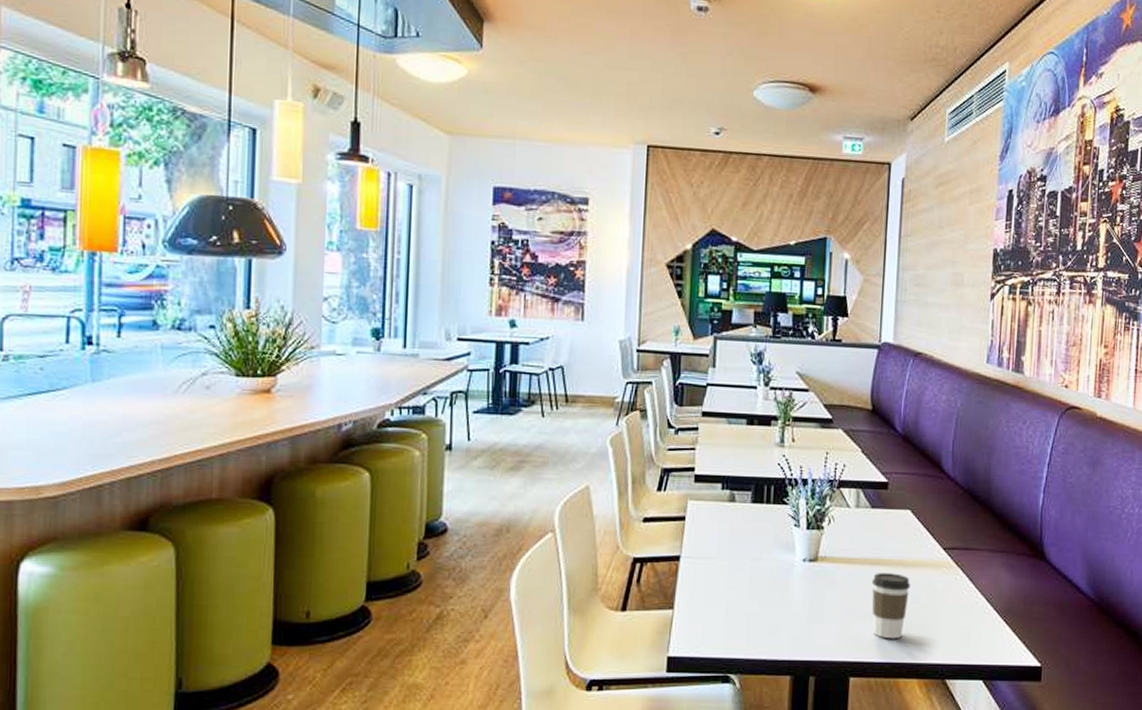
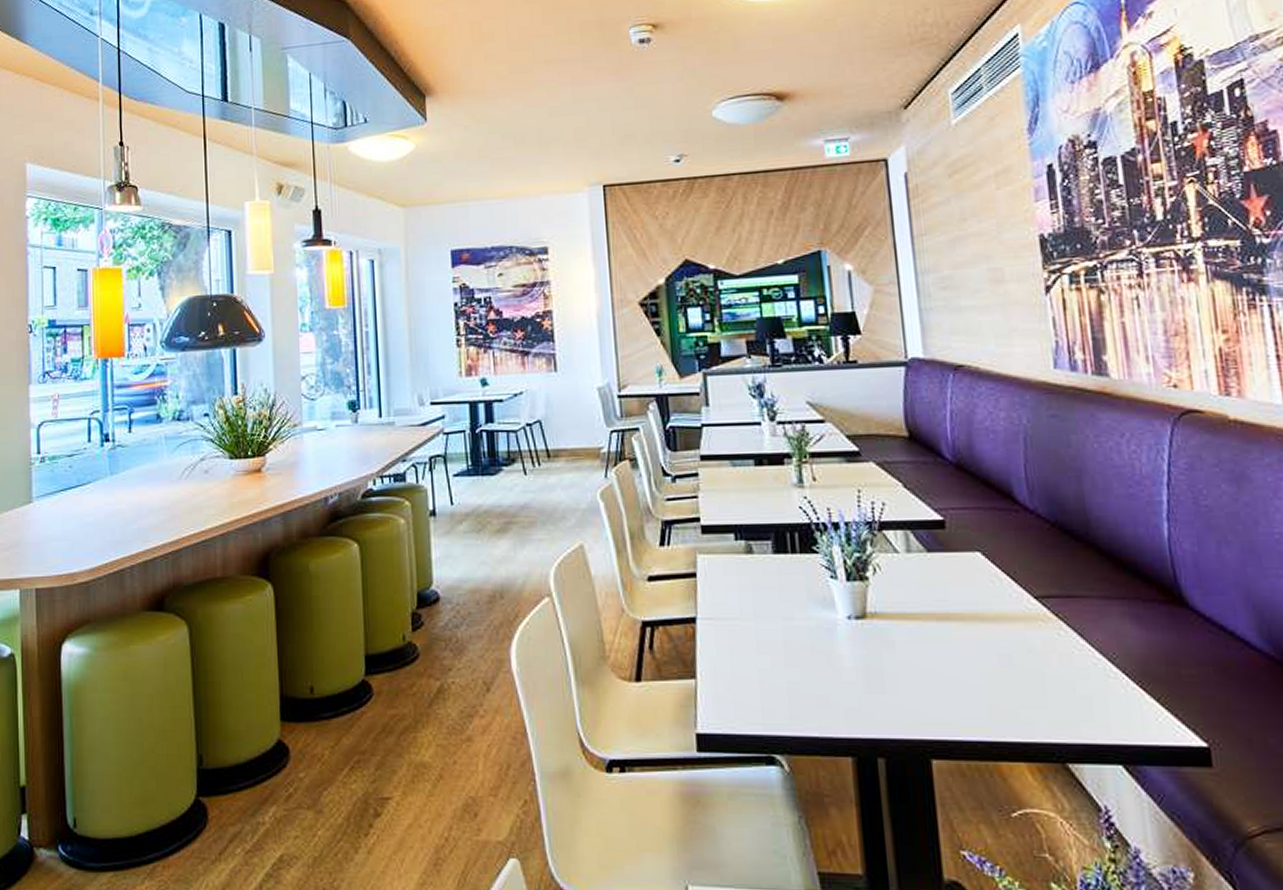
coffee cup: present [871,573,911,639] -> none [941,630,997,712]

